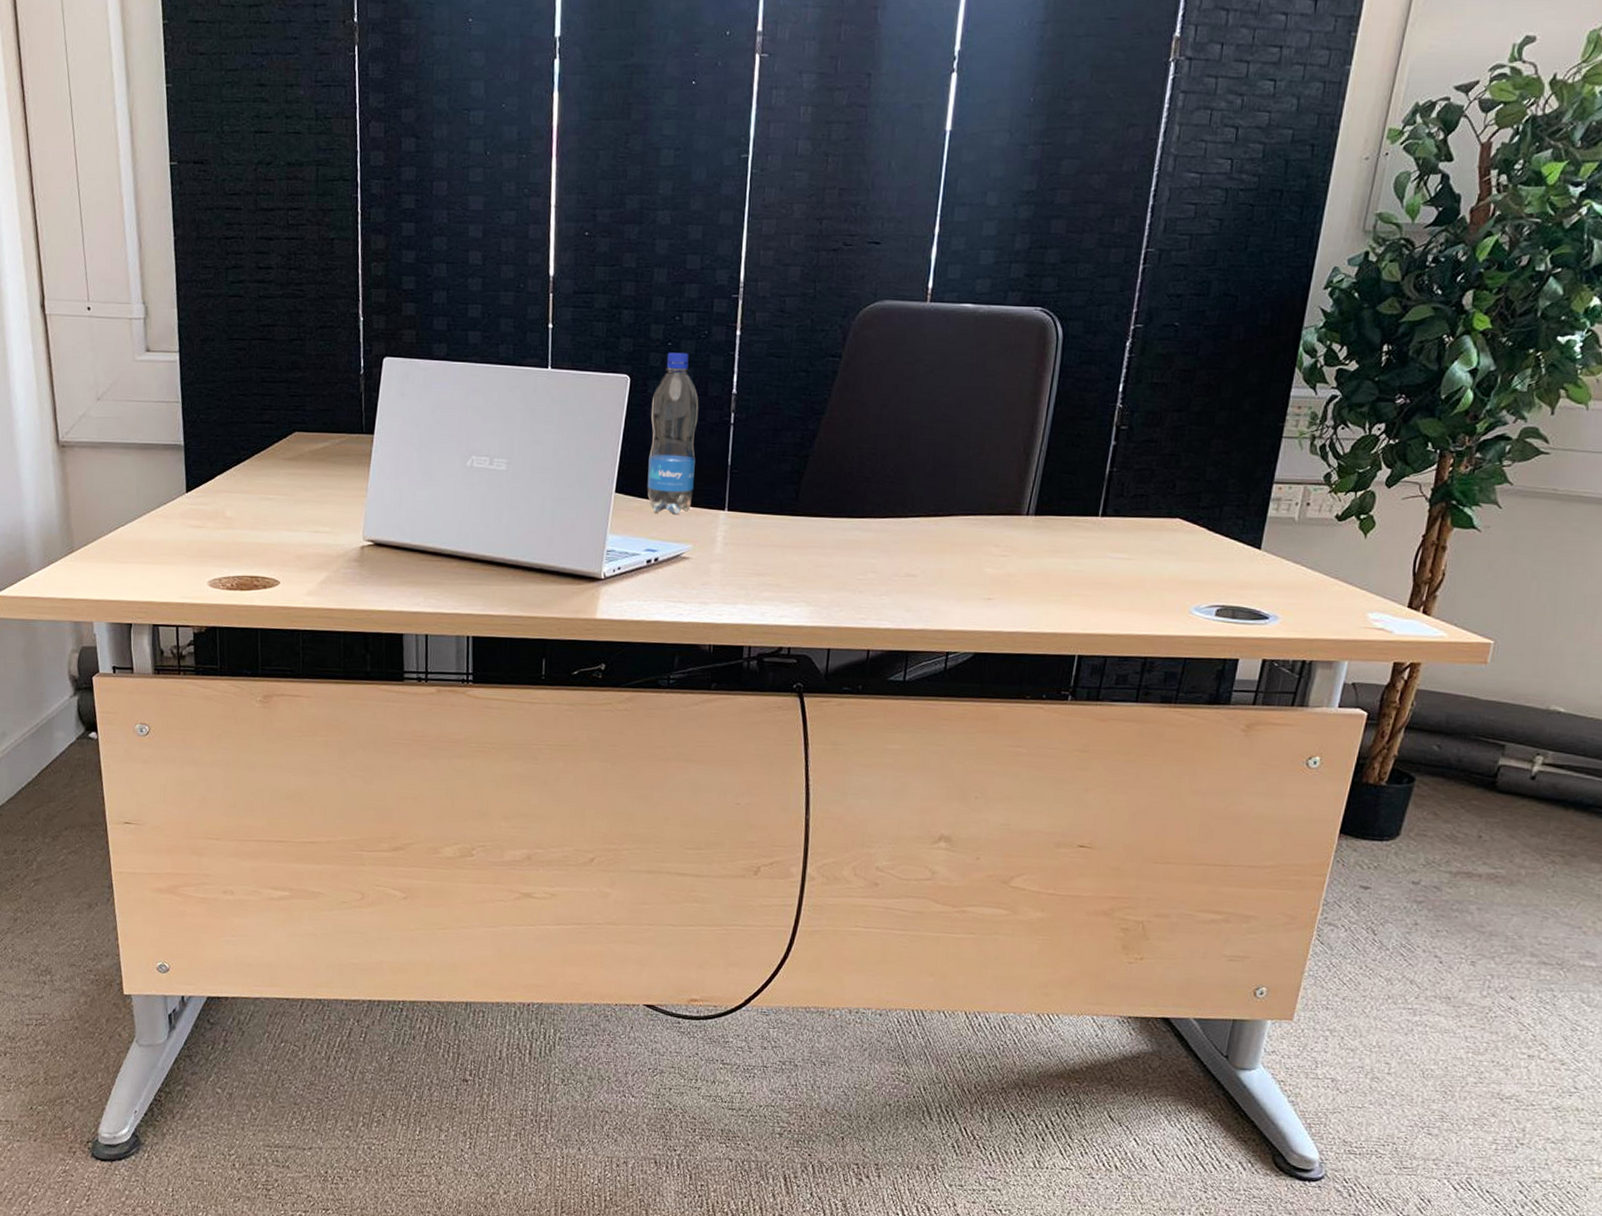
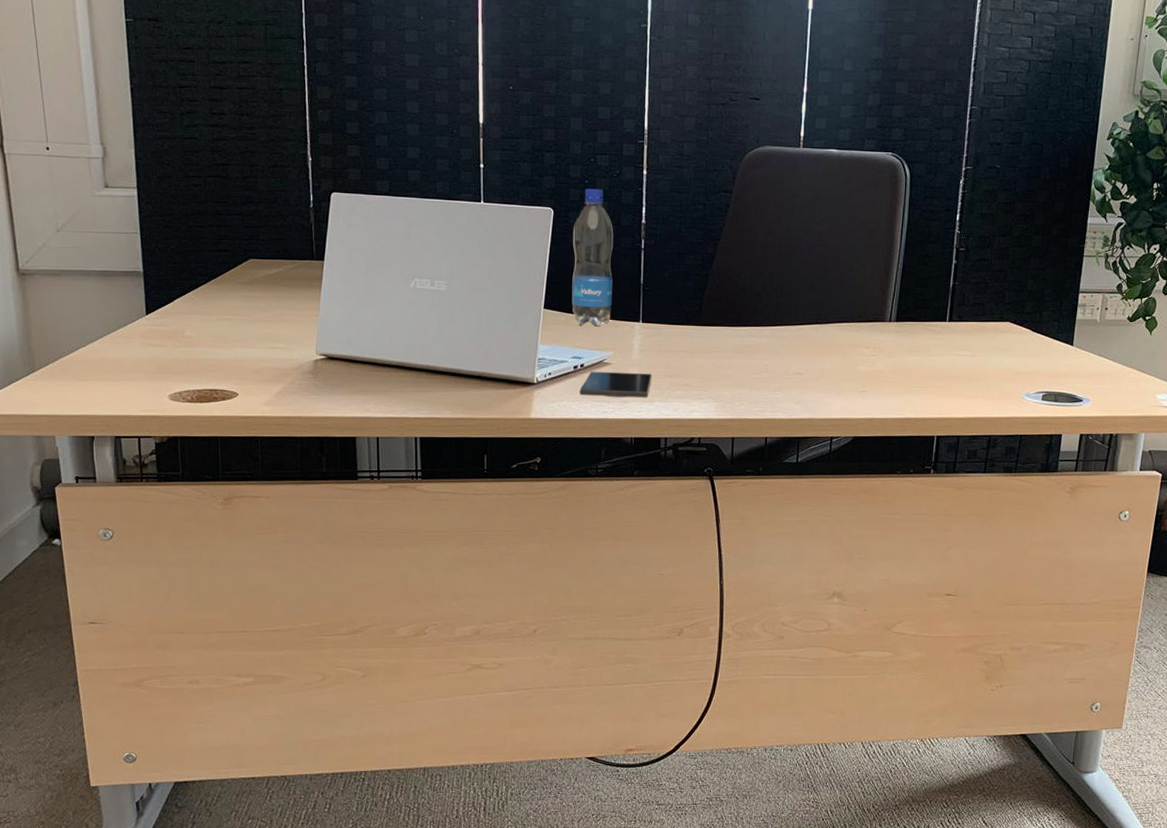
smartphone: none [652,566,738,599] -> present [579,371,653,398]

